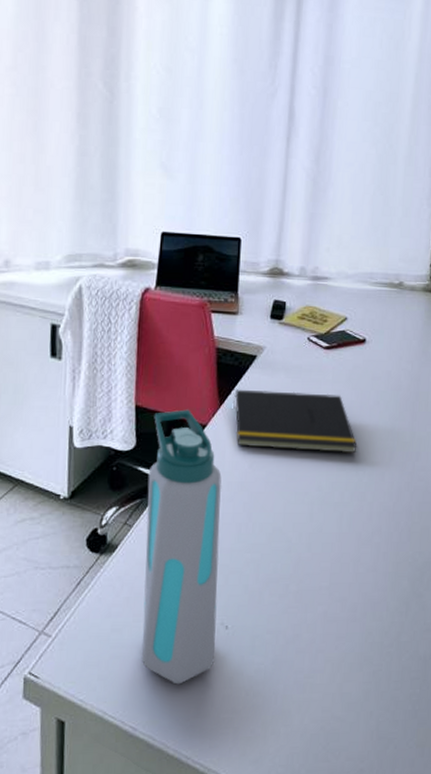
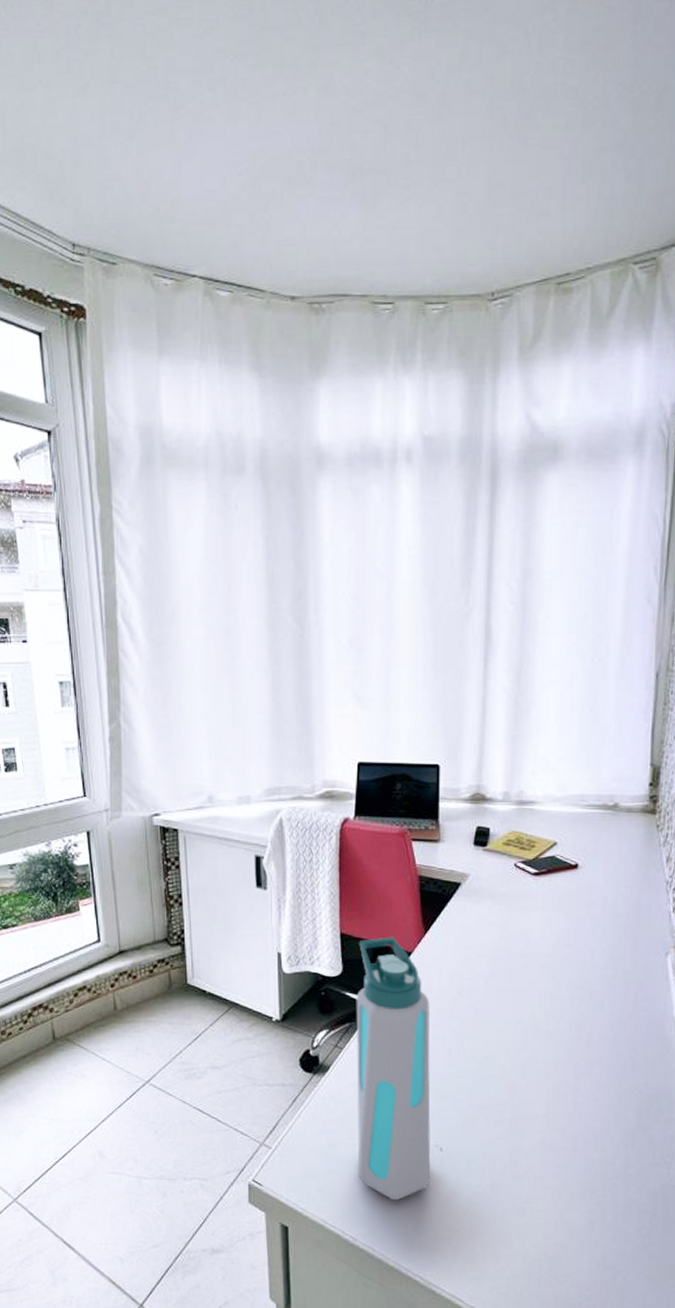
notepad: present [233,389,357,454] -> none [439,917,573,982]

